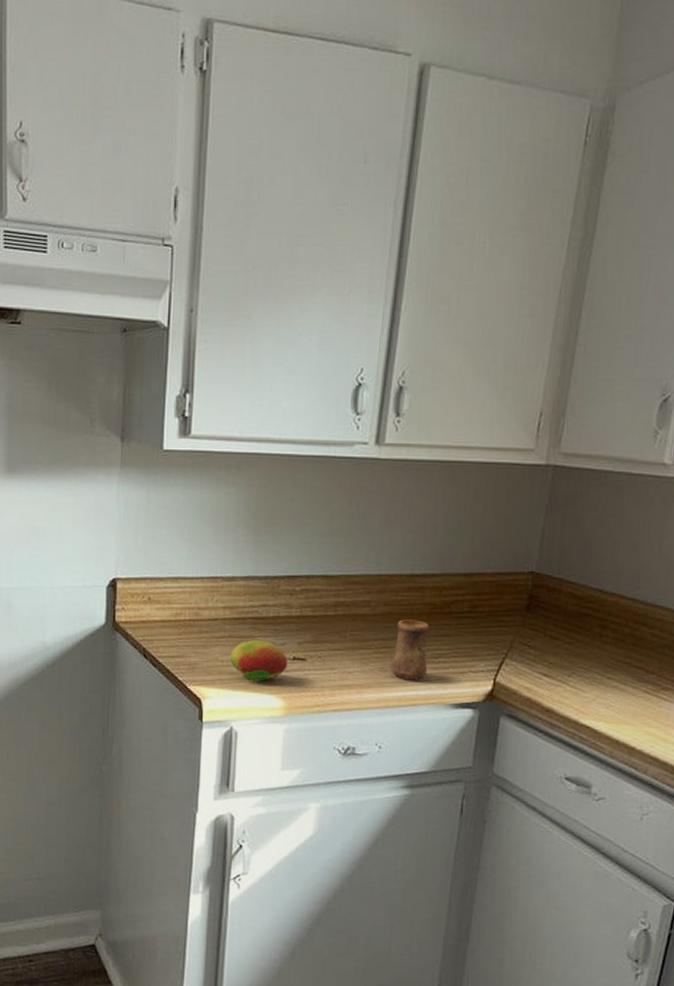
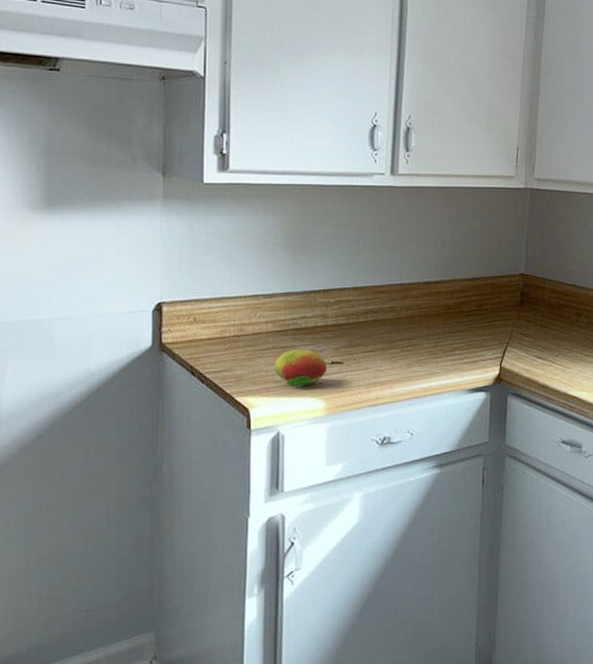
cup: present [389,619,429,680] -> none [414,320,447,372]

